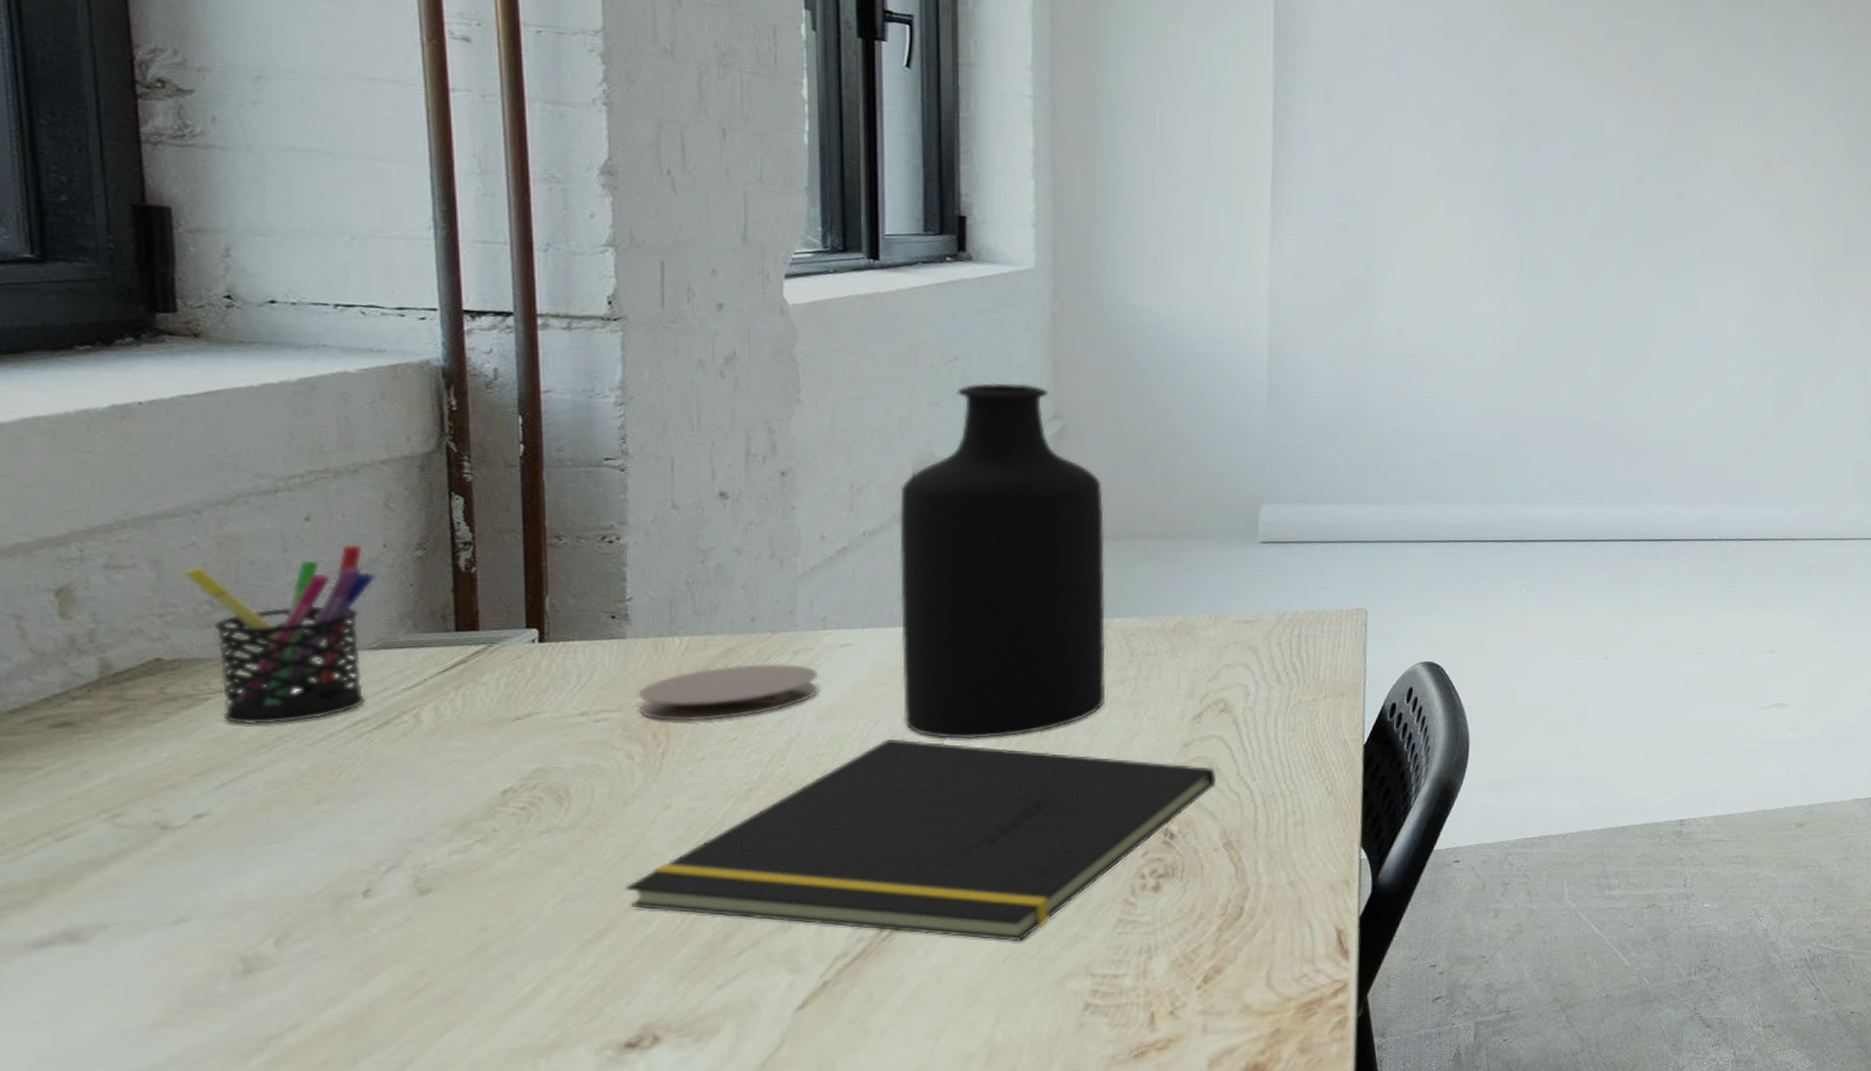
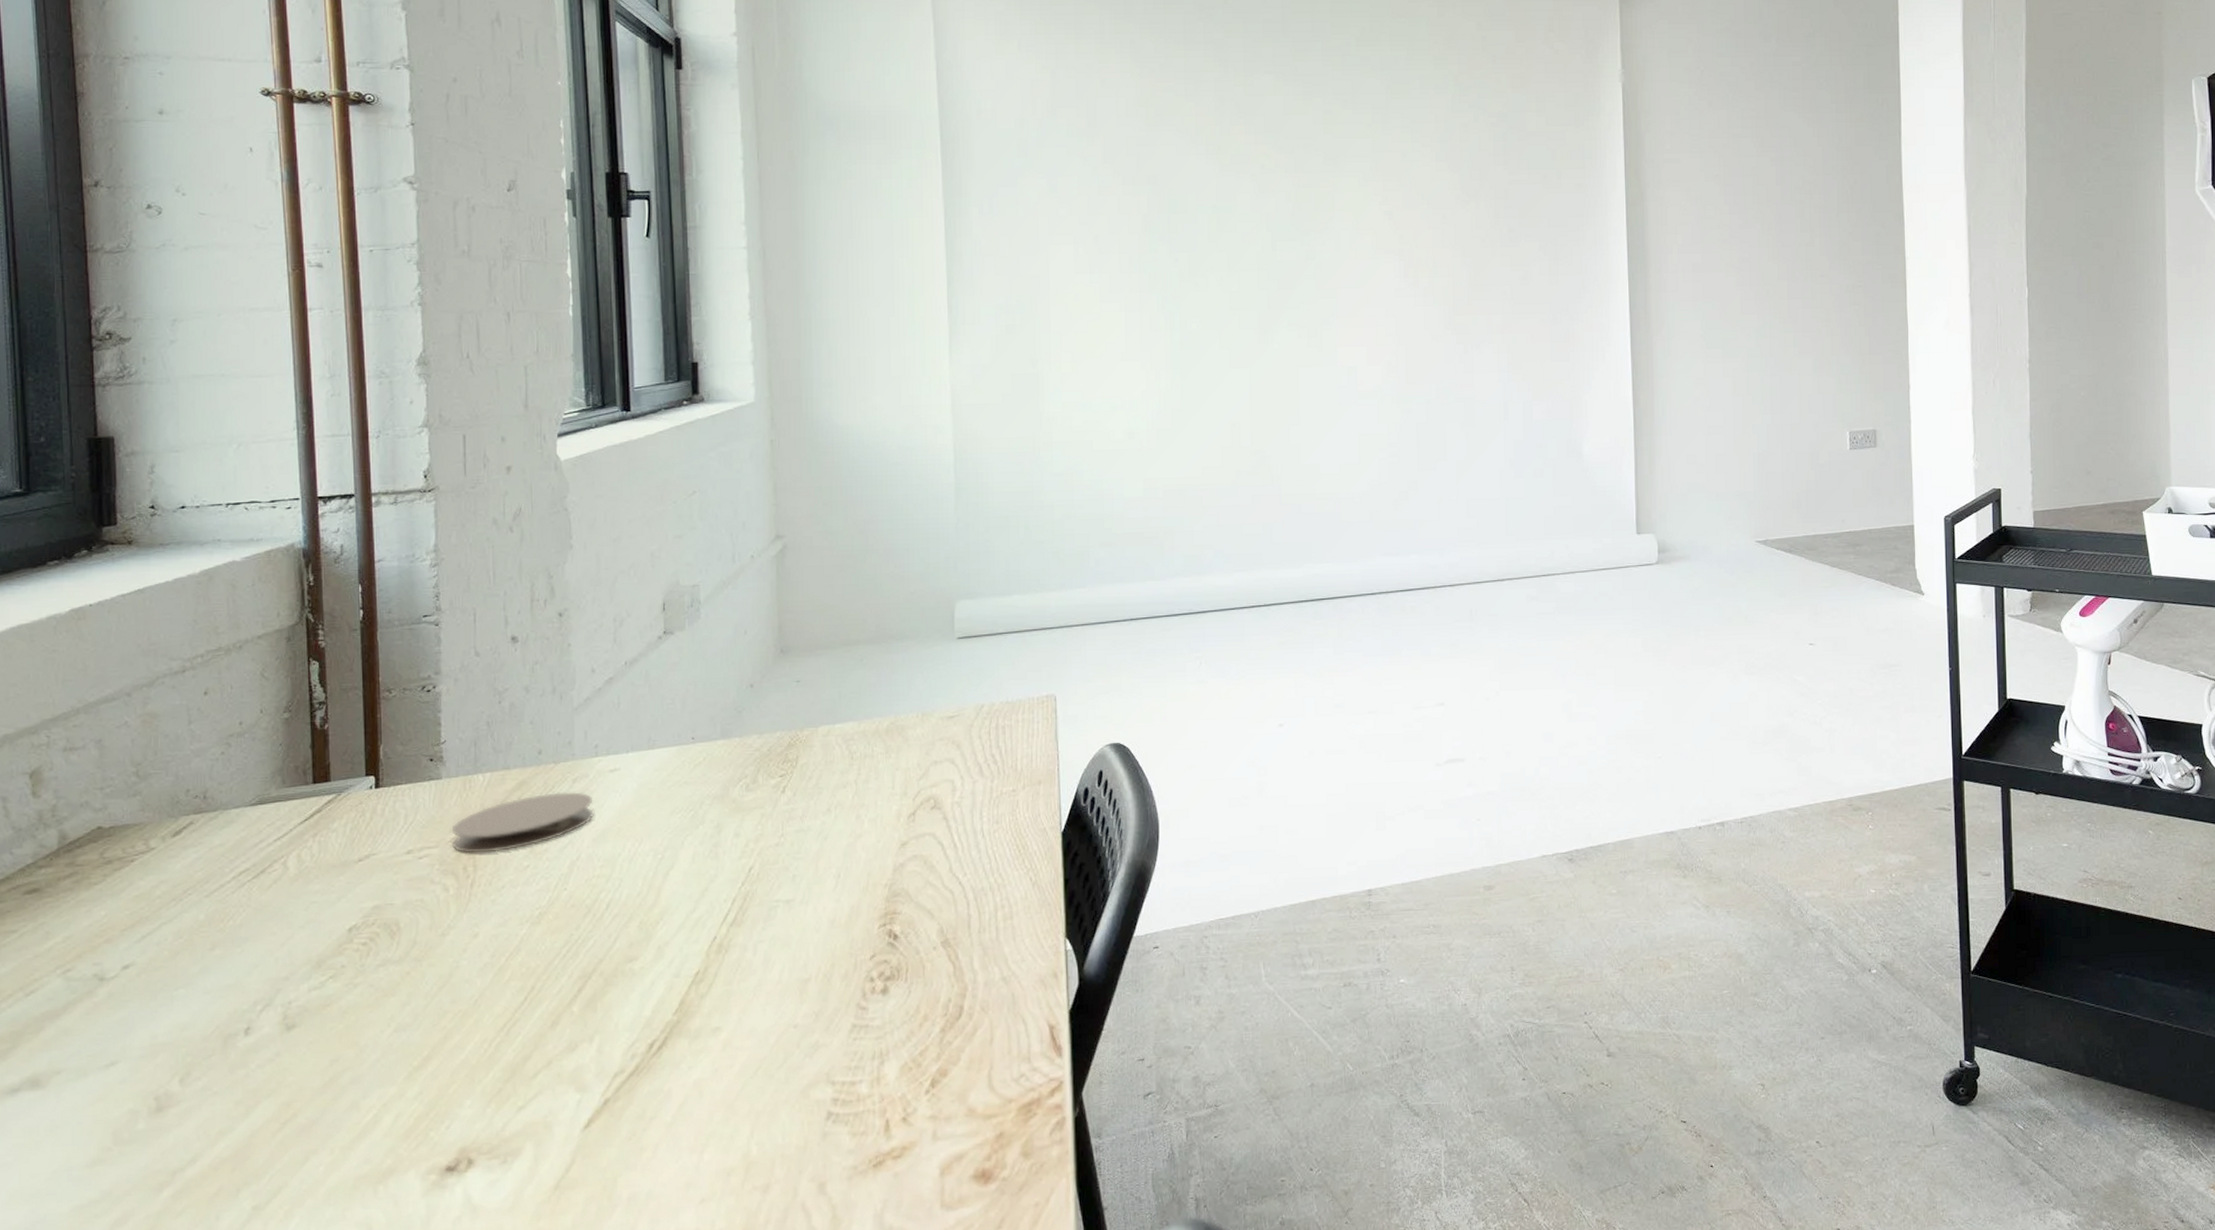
pen holder: present [184,543,375,724] -> none [119,712,254,881]
notepad: present [625,738,1216,942] -> none [444,856,932,1052]
bottle: present [899,382,1106,739] -> none [653,509,832,853]

